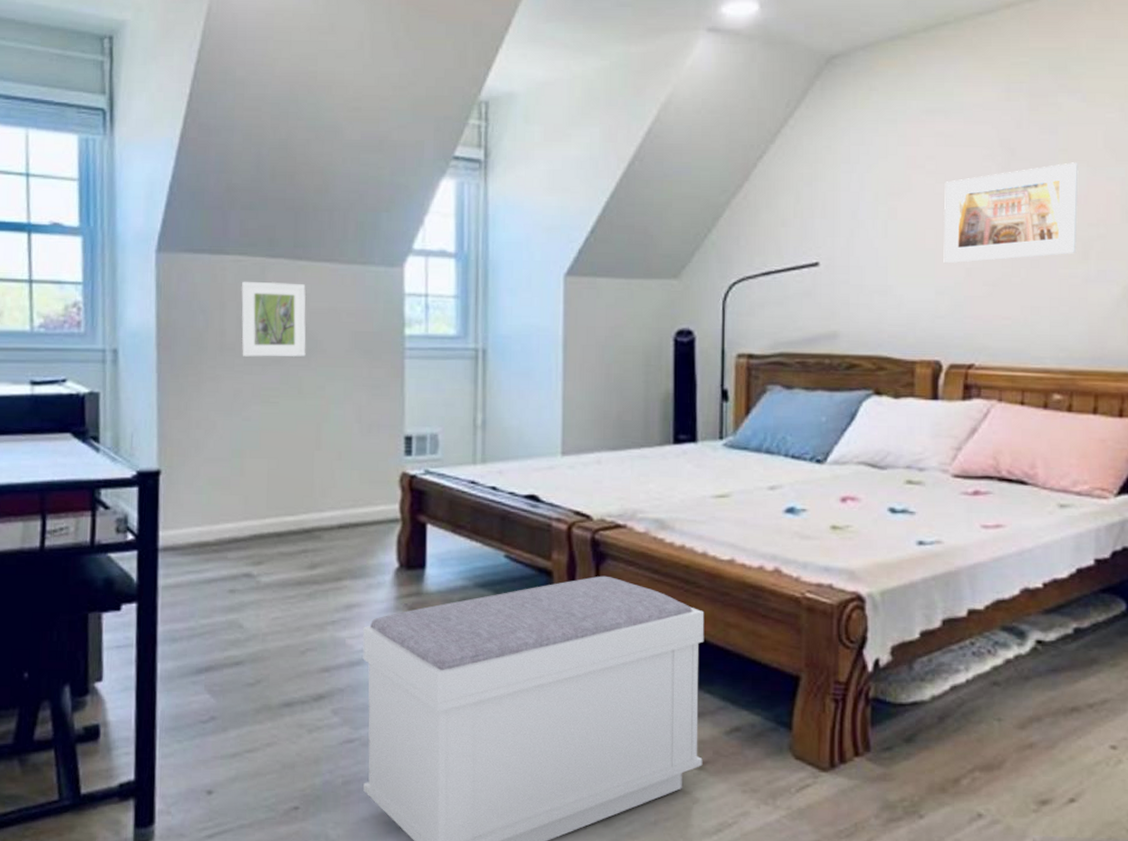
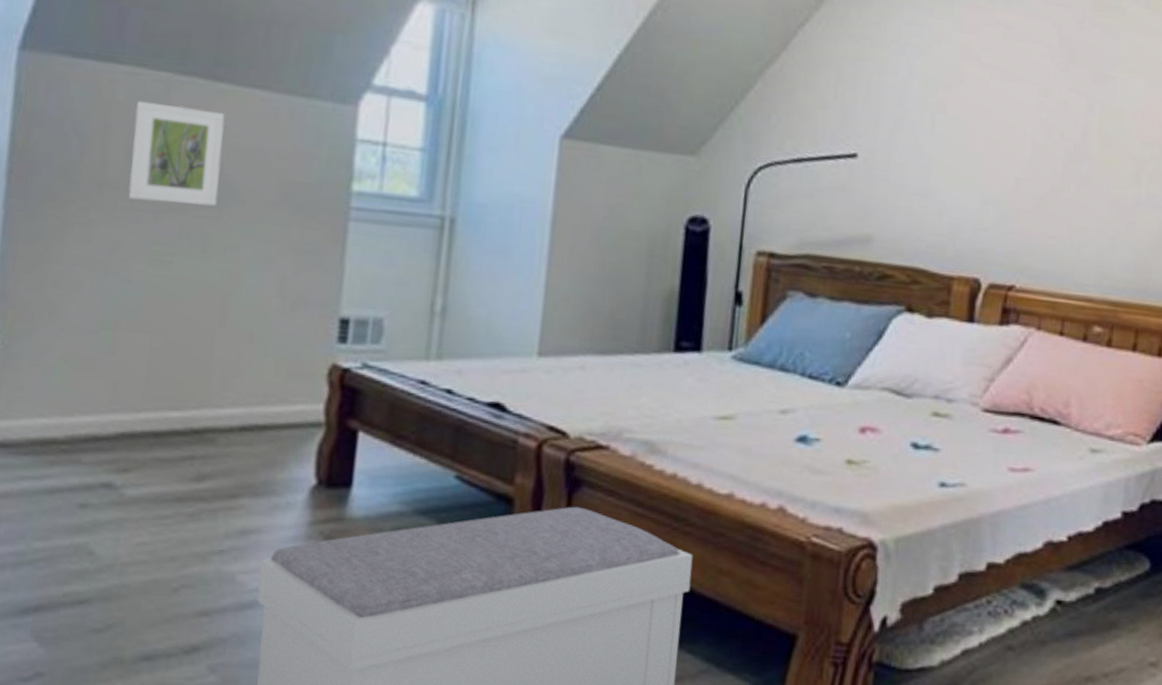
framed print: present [943,162,1080,264] -> none [991,73,1139,174]

